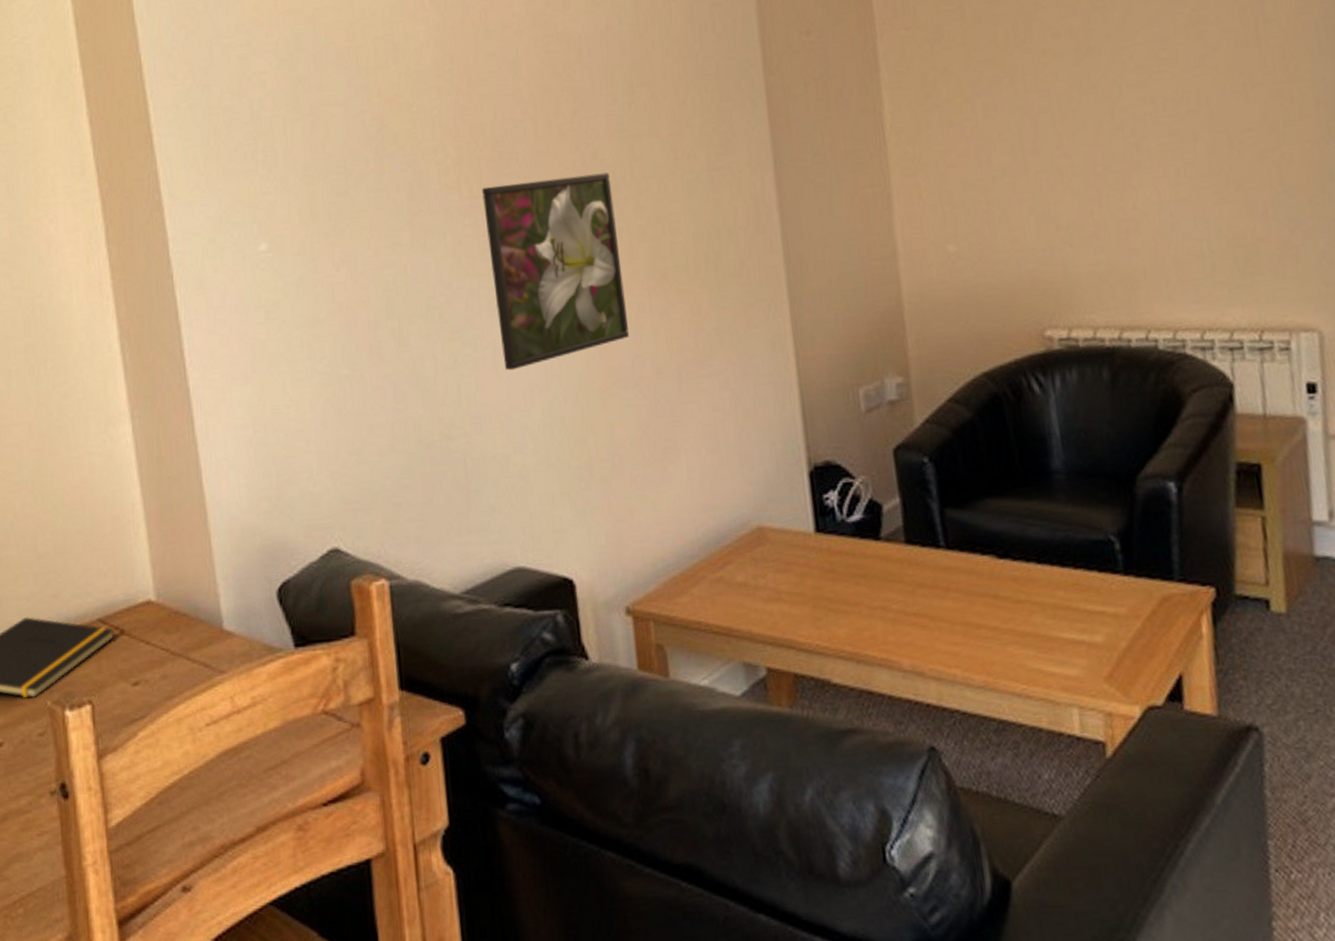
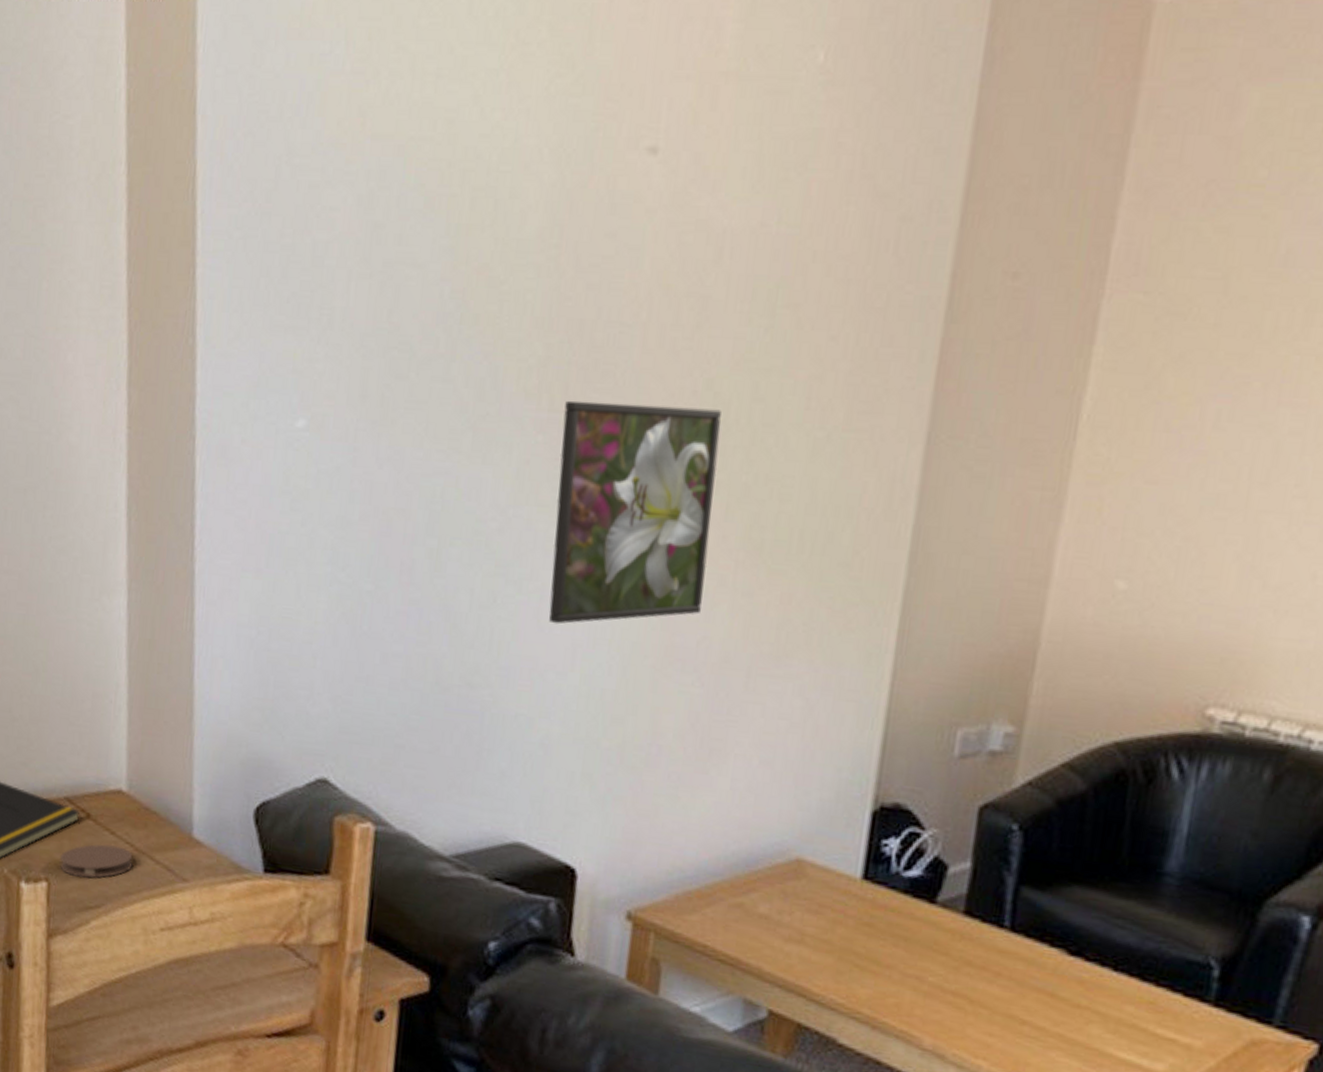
coaster: none [101,654,171,693] -> present [60,844,133,878]

